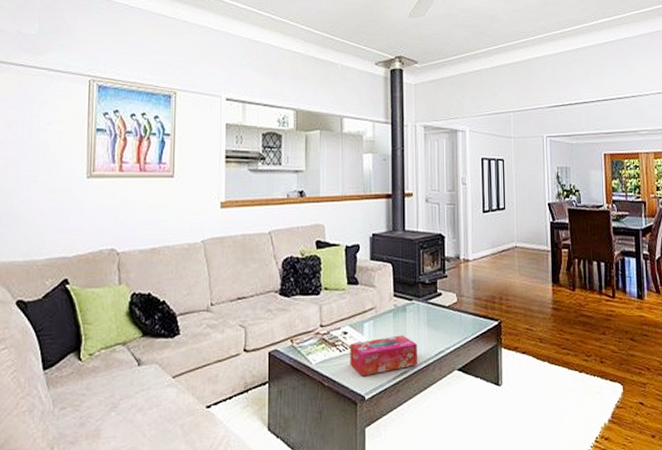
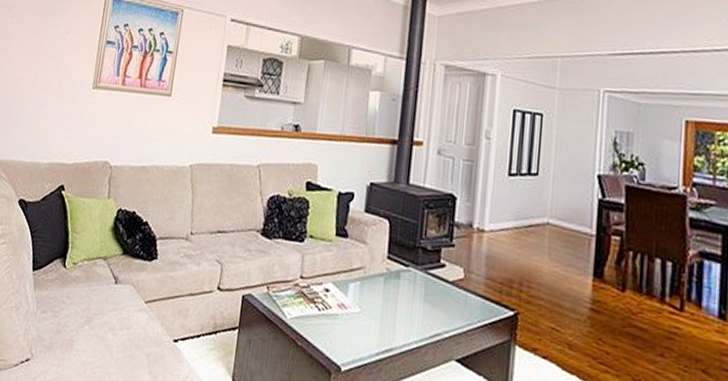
tissue box: present [350,335,417,377] -> none [328,303,409,345]

